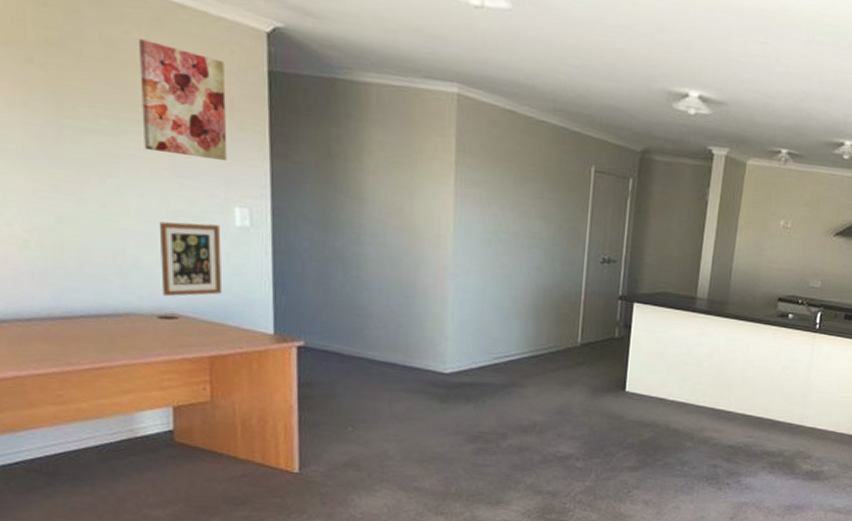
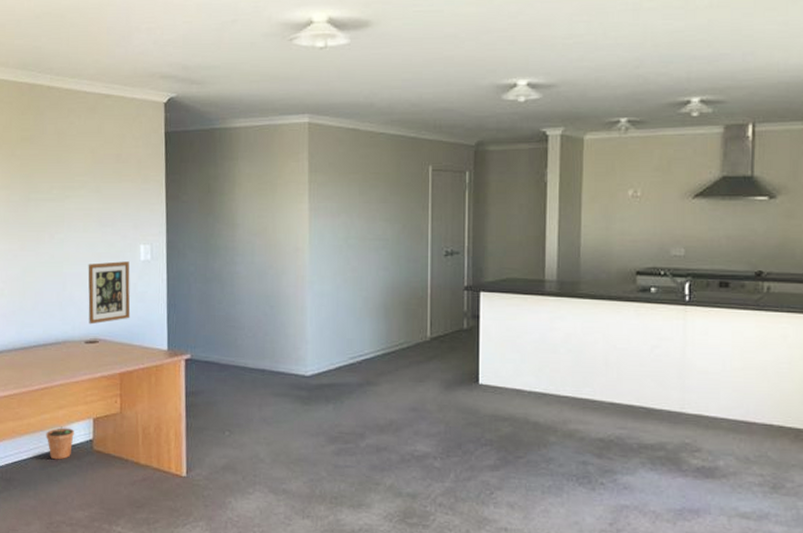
potted plant: none [105,414,146,452] -> present [46,426,74,460]
wall art: present [138,39,227,162] -> none [79,126,136,209]

